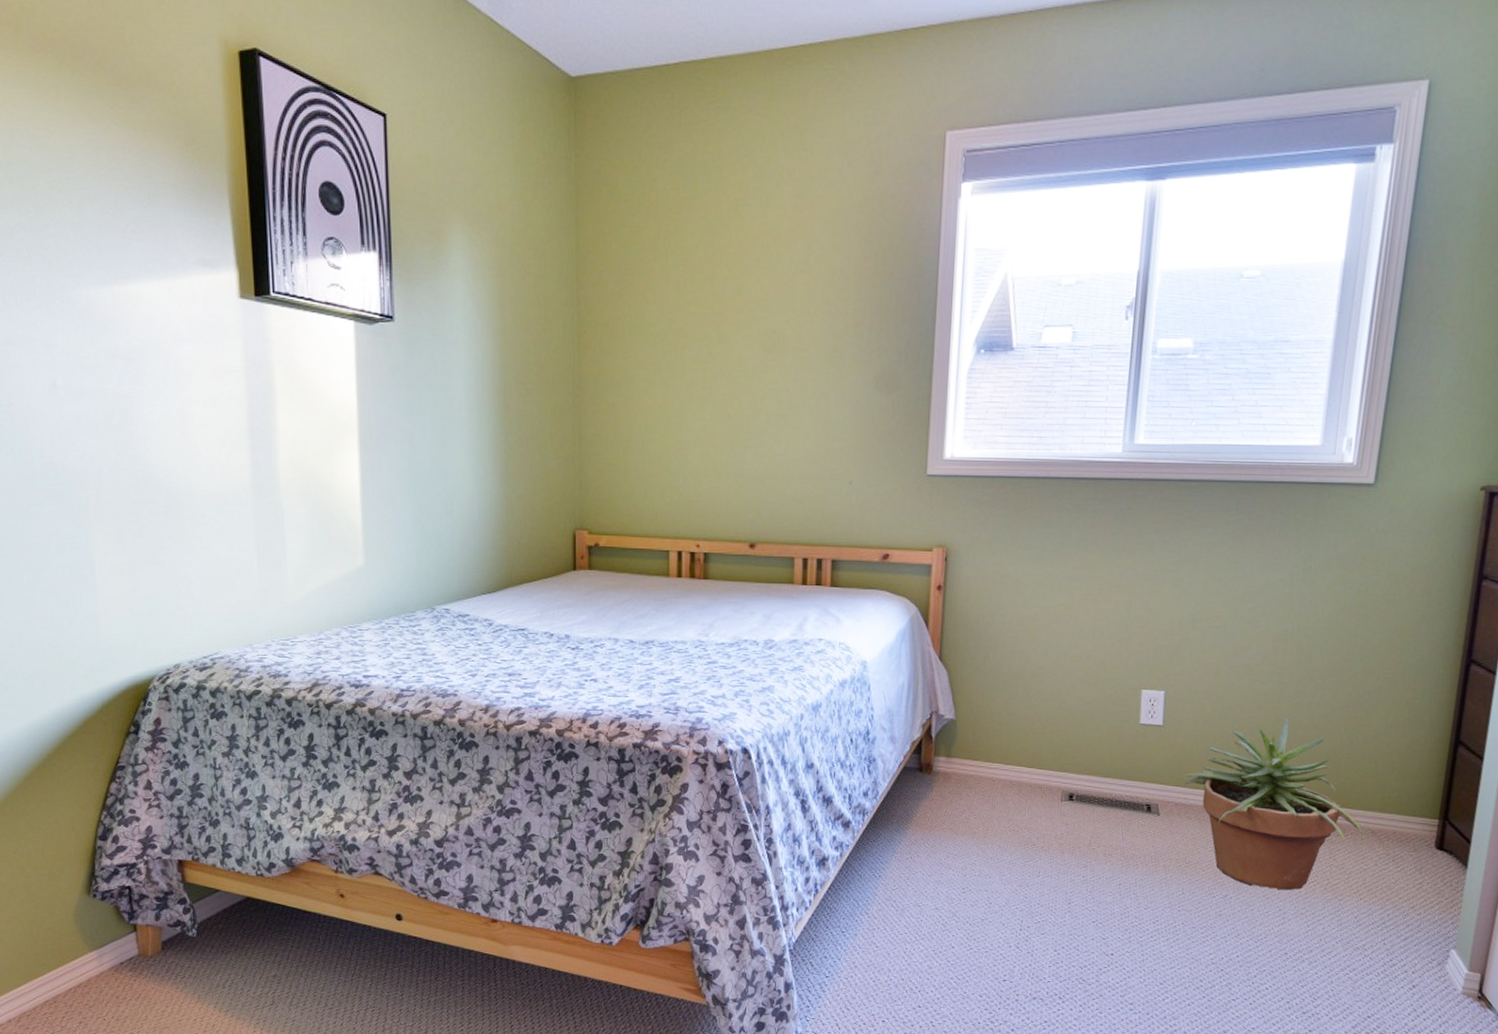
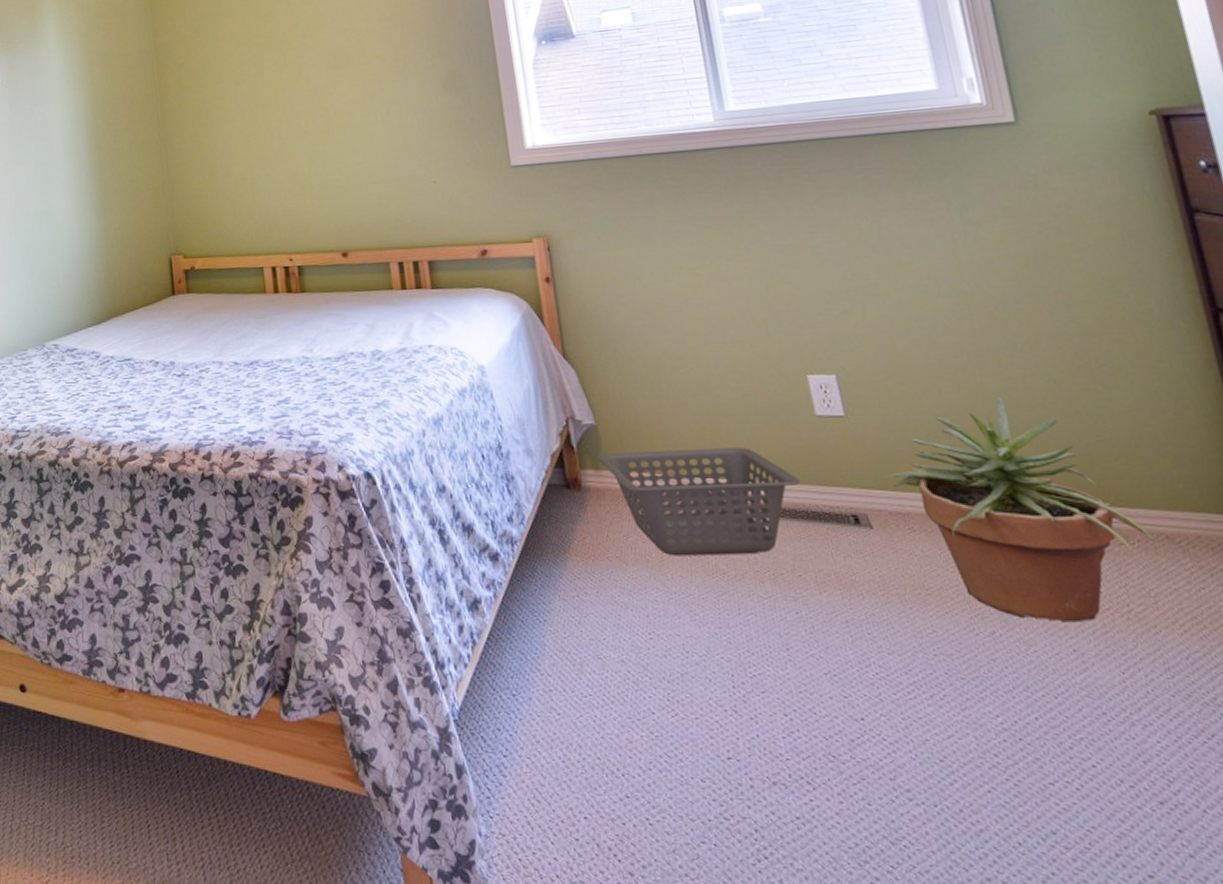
laundry basket: none [950,744,1113,831] -> present [597,446,800,556]

